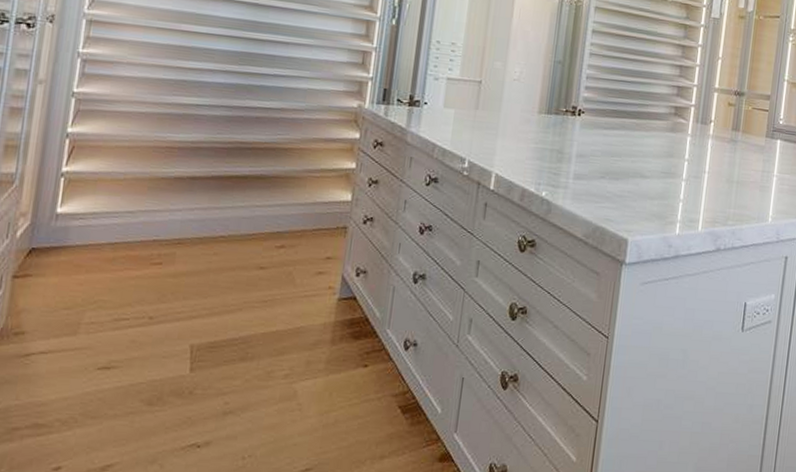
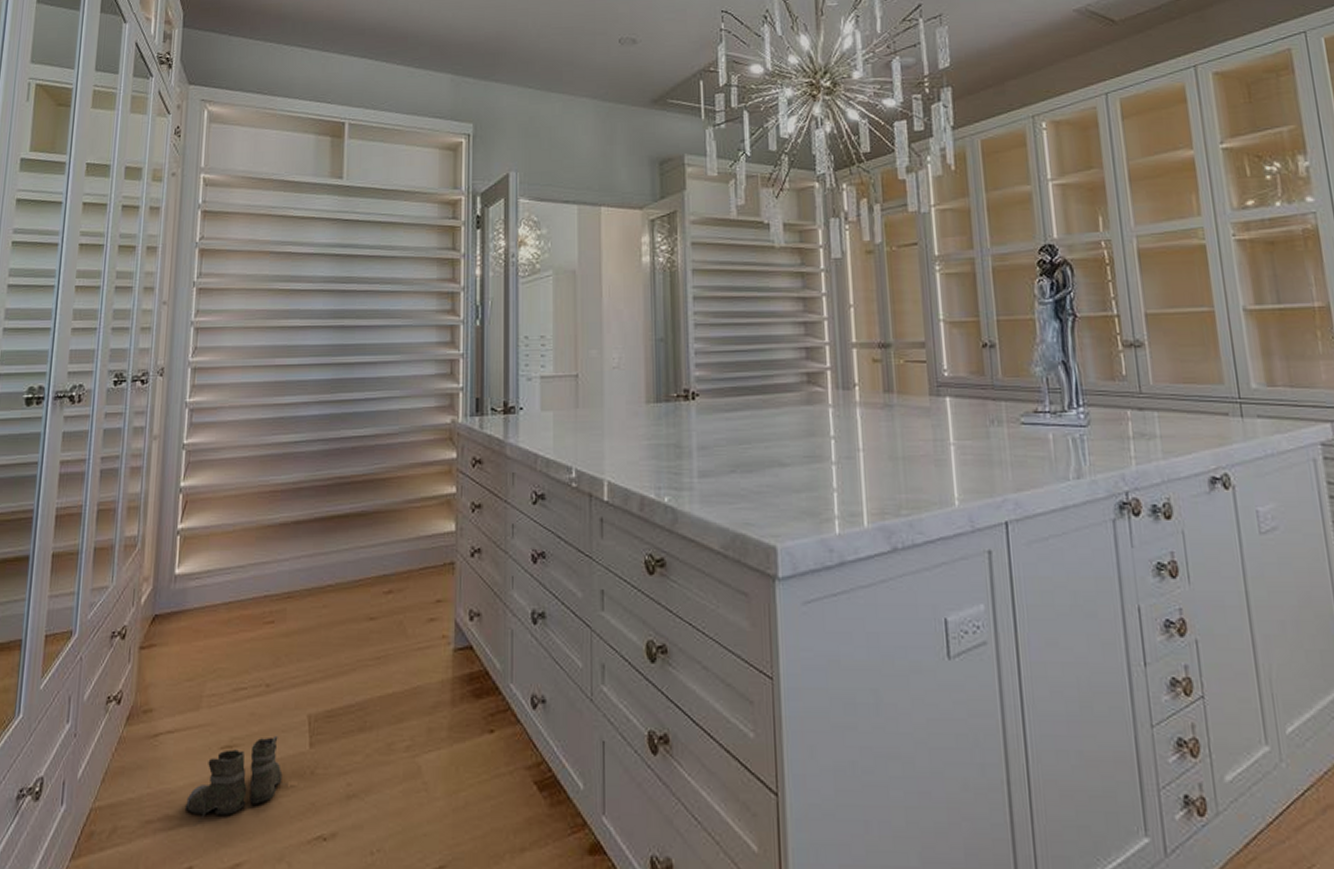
boots: none [55,360,166,434] -> present [184,735,288,826]

